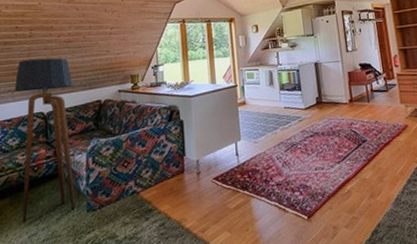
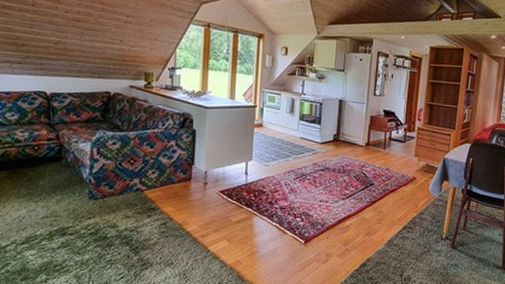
floor lamp: present [14,58,77,224] -> none [13,31,81,198]

